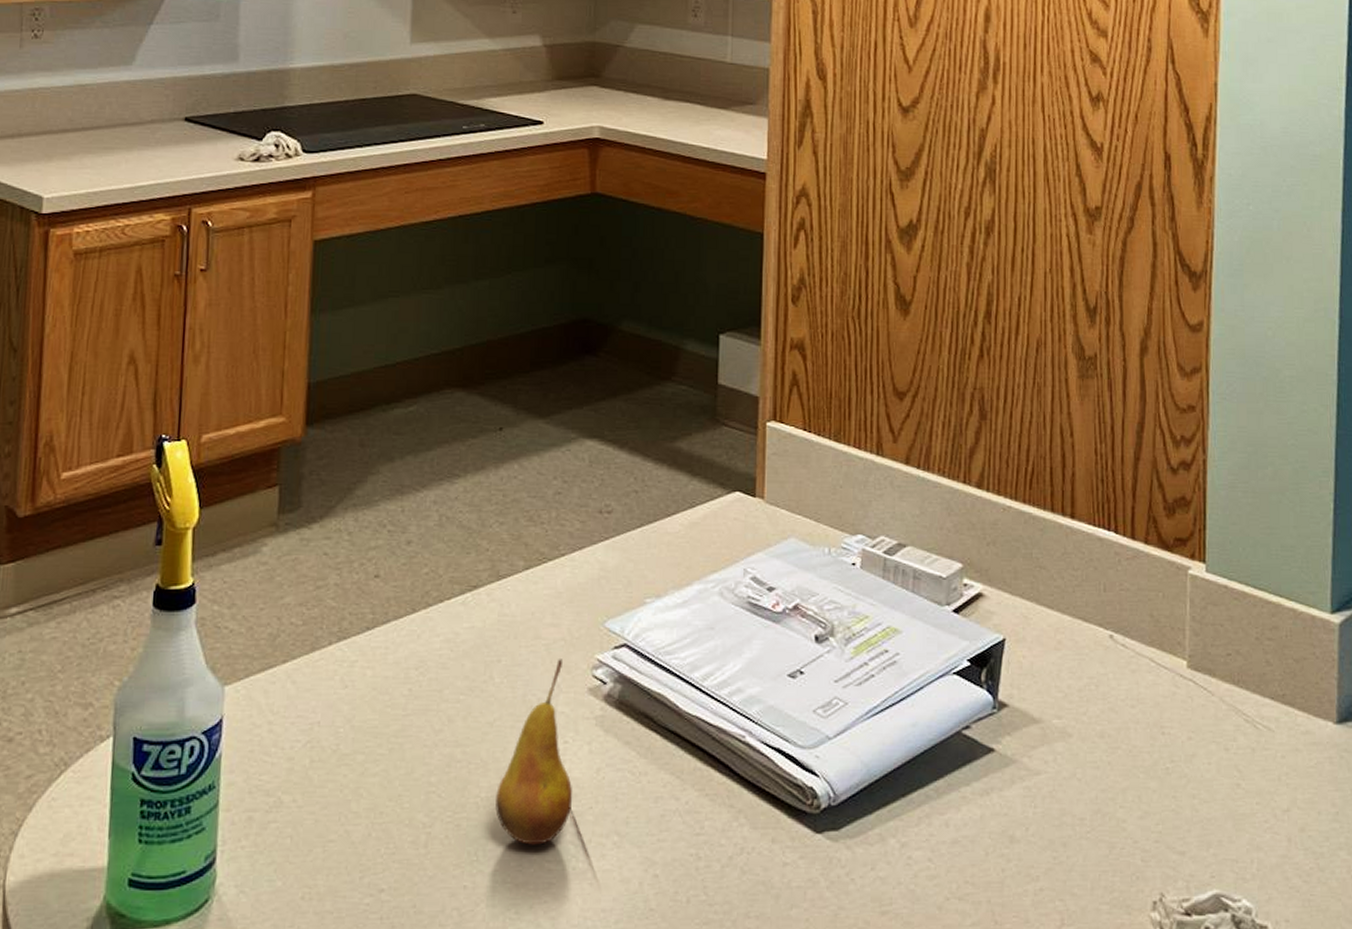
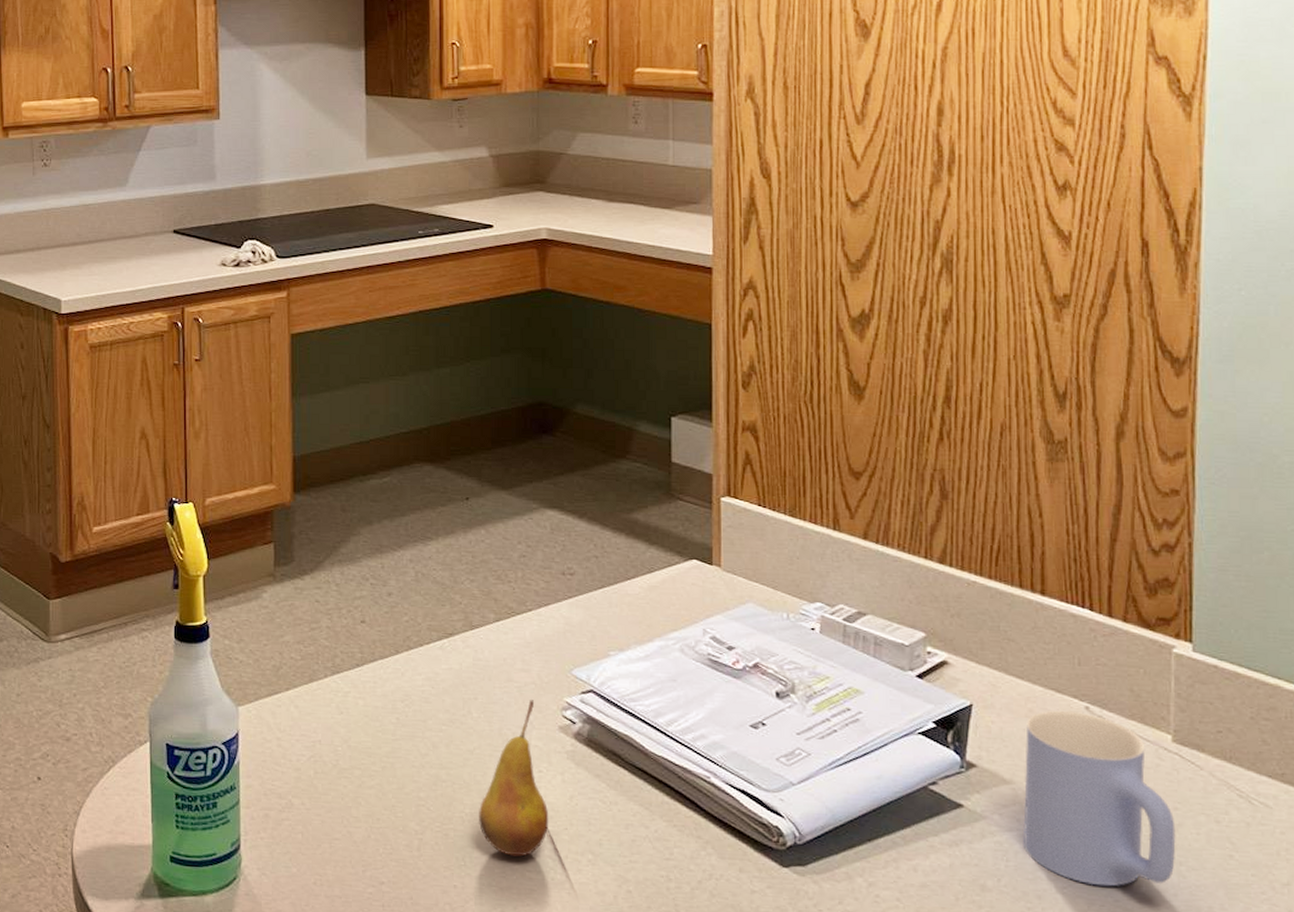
mug: none [1051,640,1190,828] -> present [1023,710,1176,887]

